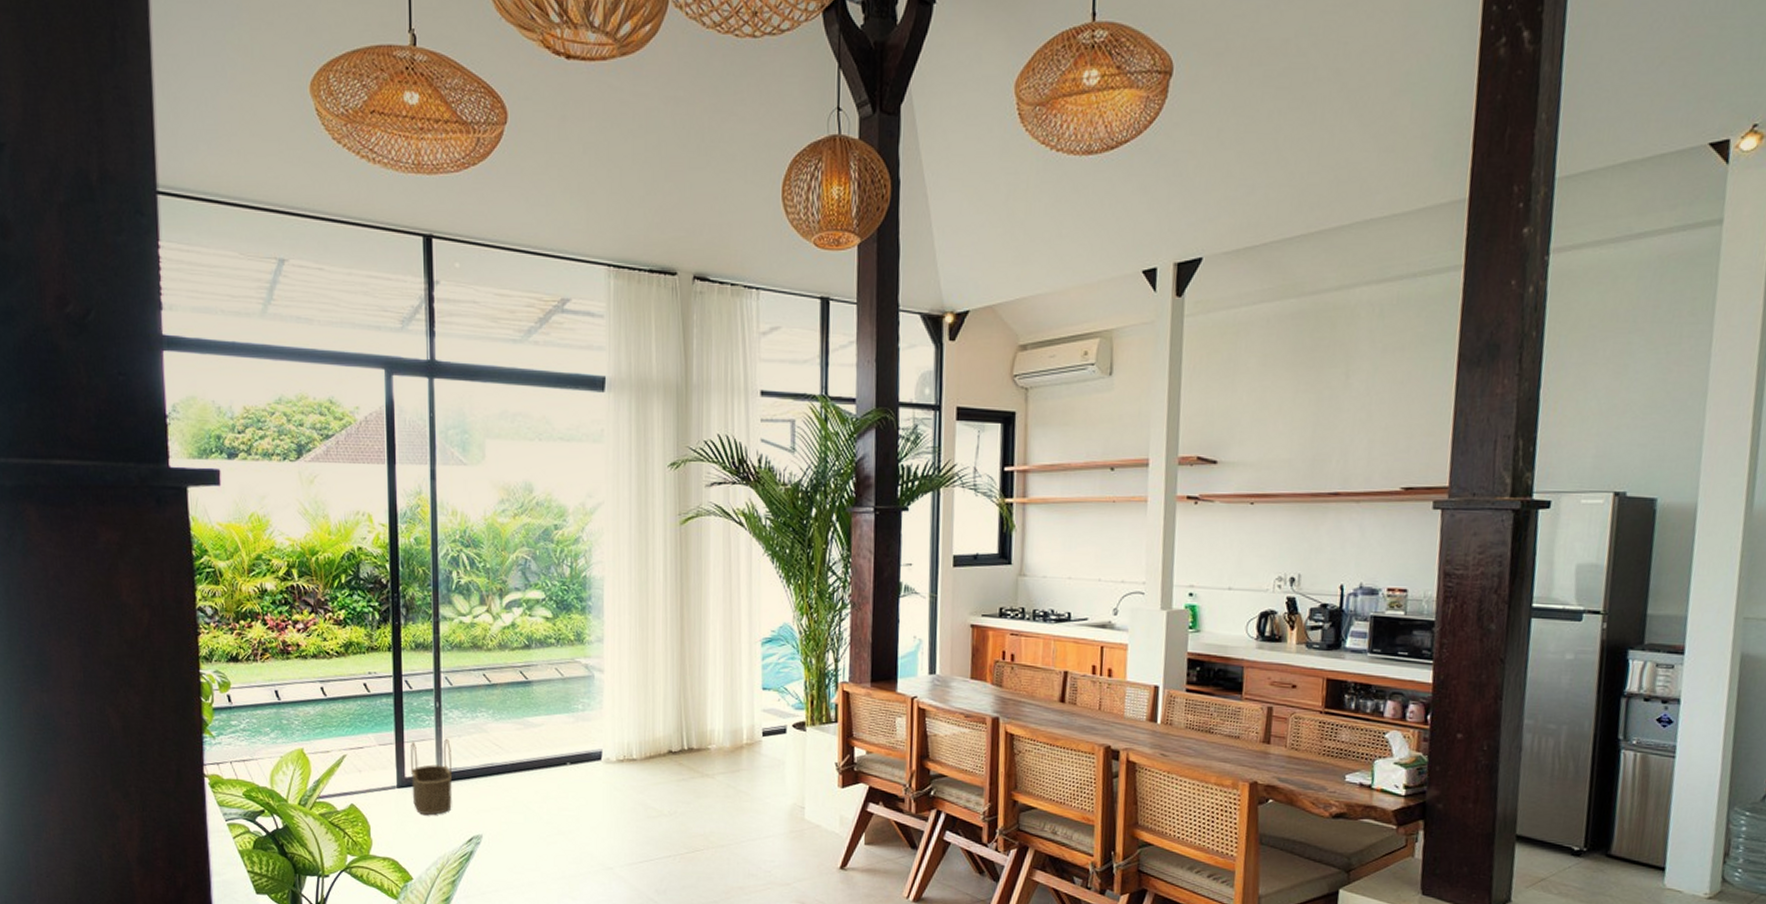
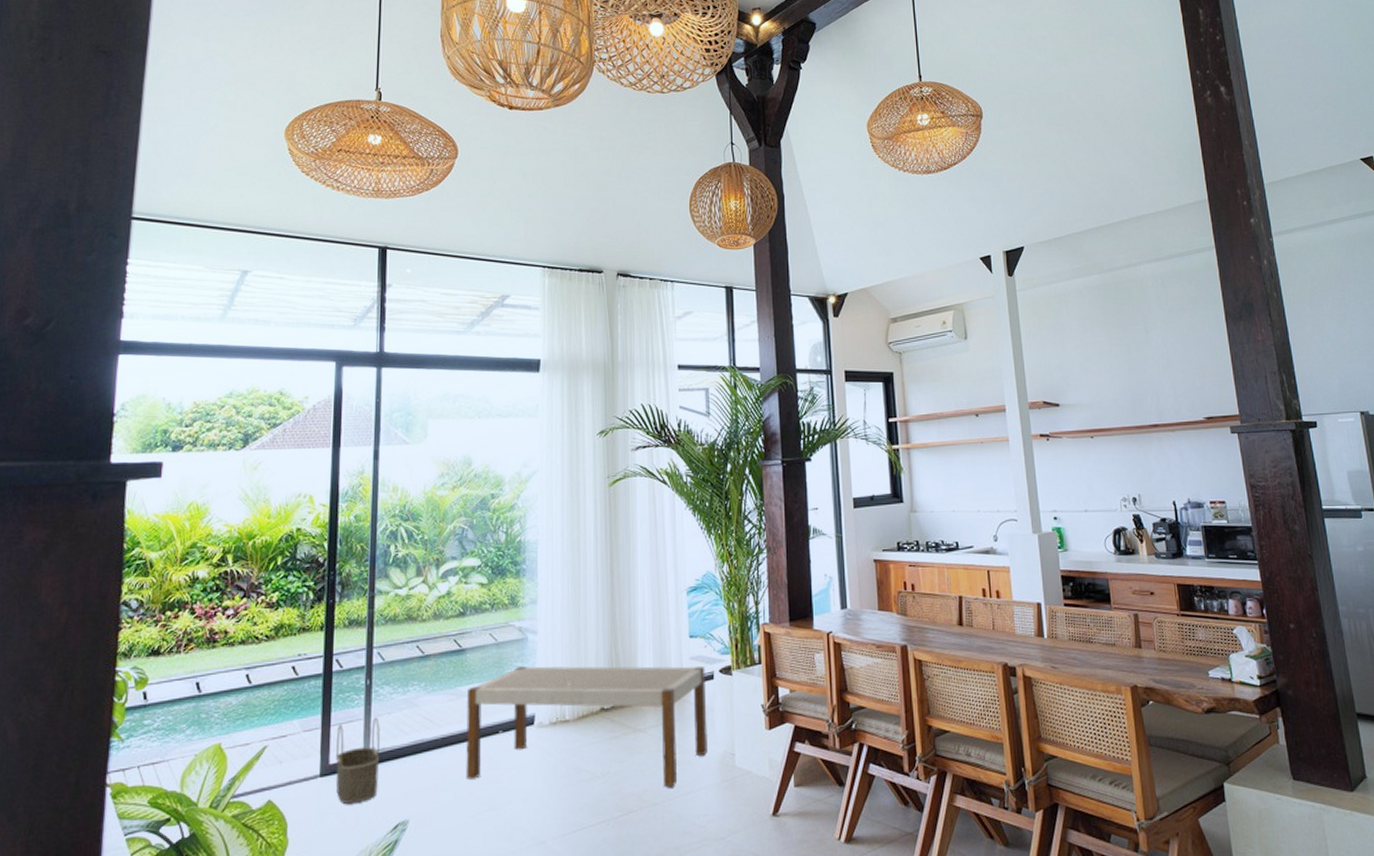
bench: none [535,703,778,832] -> present [465,666,707,787]

